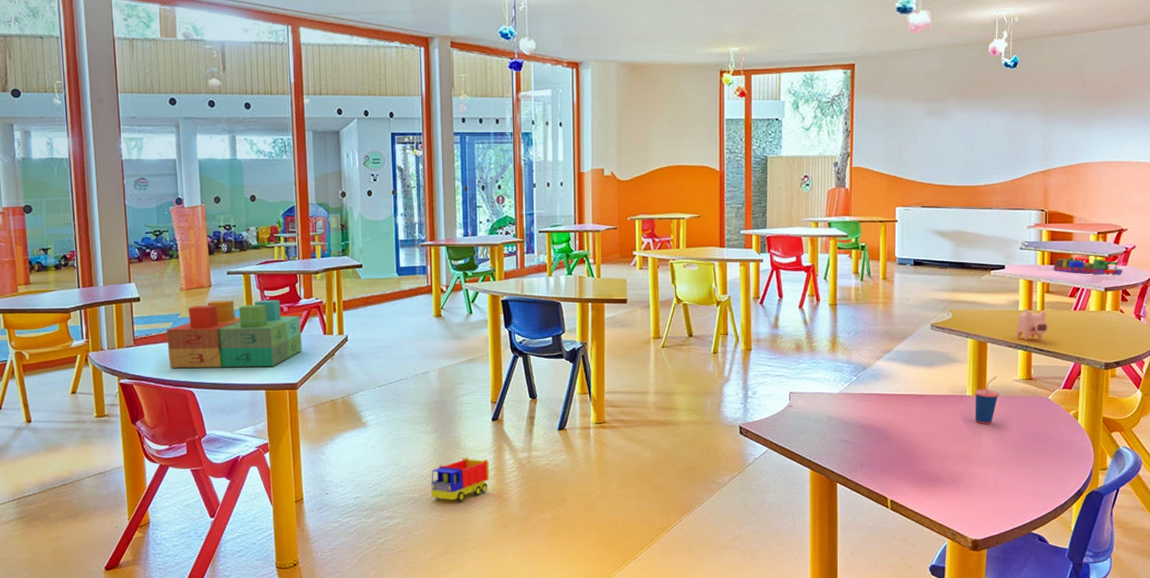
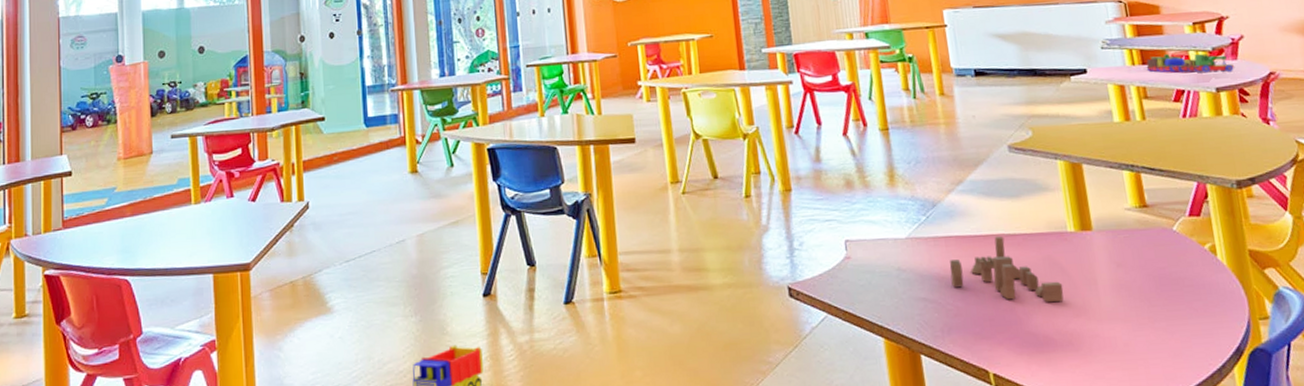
toy blocks: present [166,300,302,369] -> none [100,164,256,254]
building blocks: none [869,395,955,449] -> present [949,235,1064,303]
cup: present [974,376,999,424] -> none [1076,205,1110,267]
toy animal: present [1016,308,1049,341] -> none [1114,119,1156,159]

